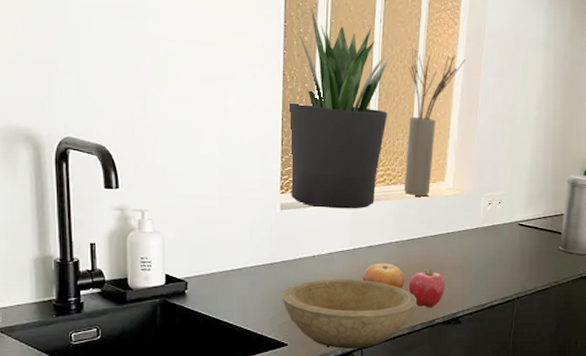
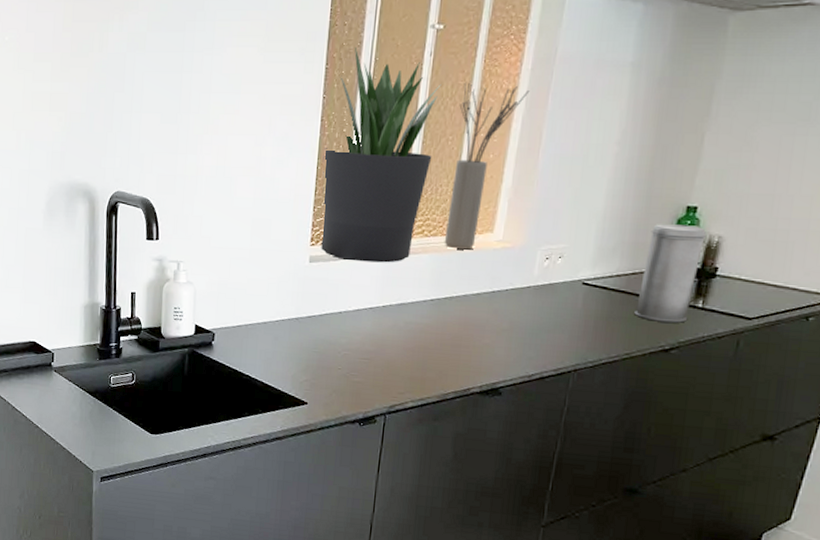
bowl: present [282,278,416,349] -> none [305,337,451,414]
fruit: present [362,262,405,289] -> none [390,322,439,352]
fruit: present [408,269,445,308] -> none [442,331,485,376]

